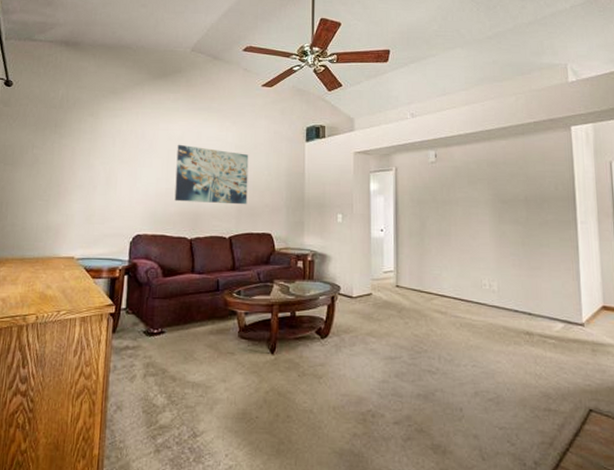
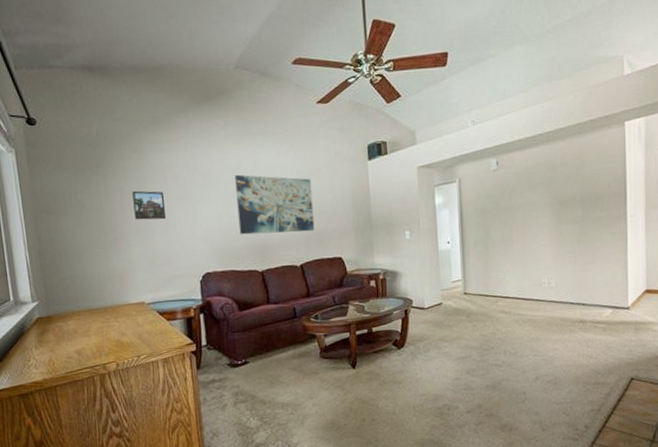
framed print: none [80,150,110,180] -> present [132,190,167,220]

